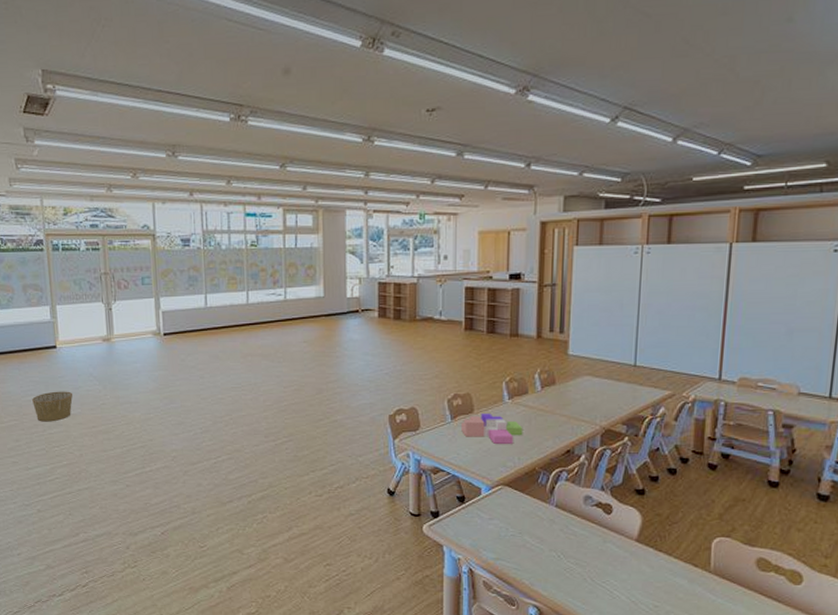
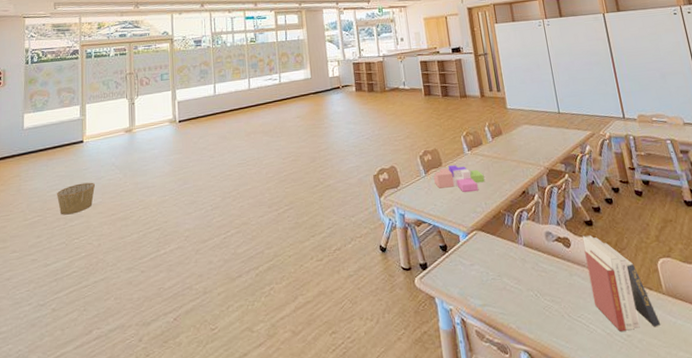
books: none [624,504,698,602] -> present [582,234,661,331]

